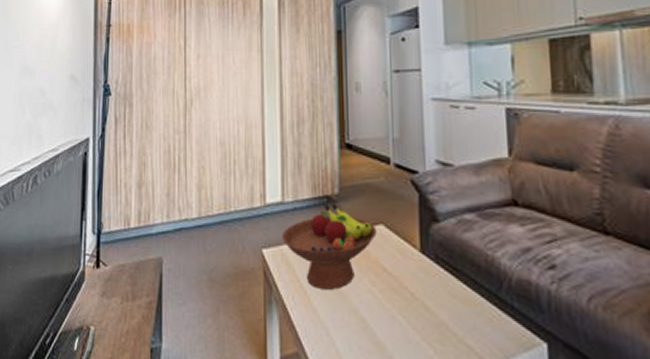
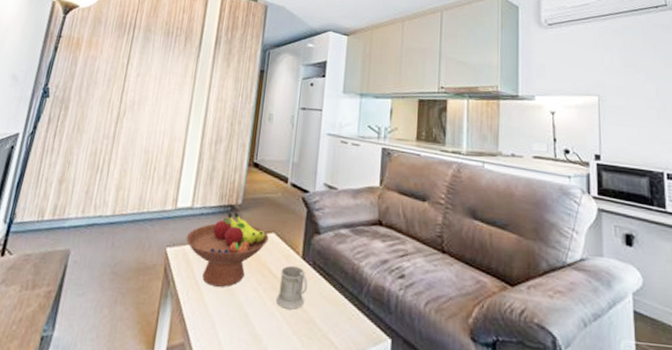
mug: none [395,261,432,312] -> present [275,265,308,310]

